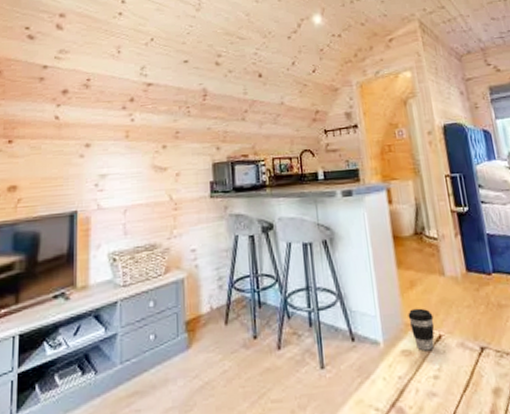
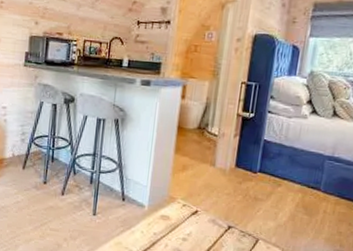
coffee cup: present [408,308,435,351] -> none [173,186,195,220]

